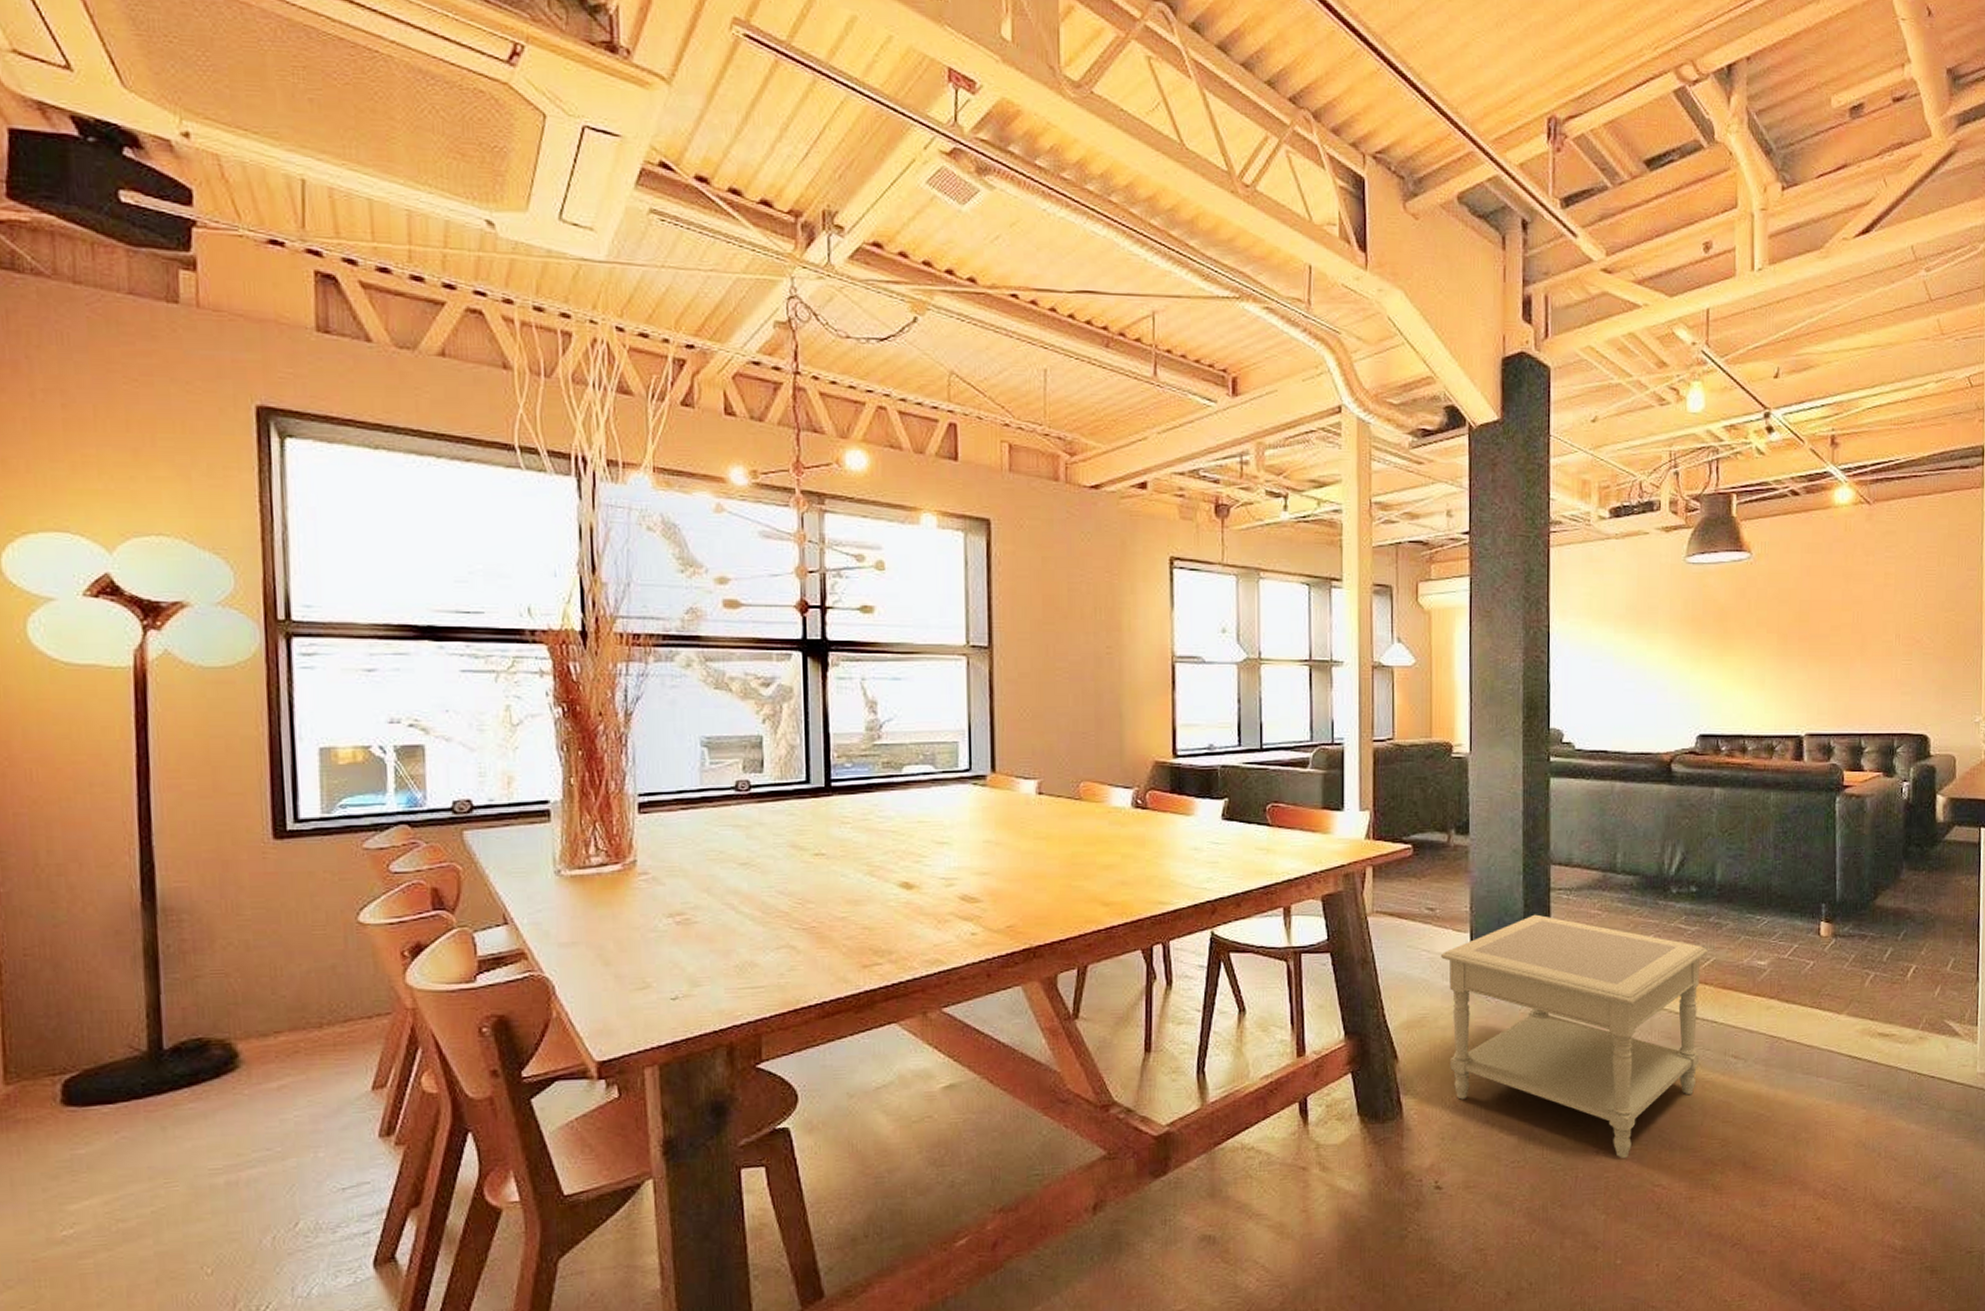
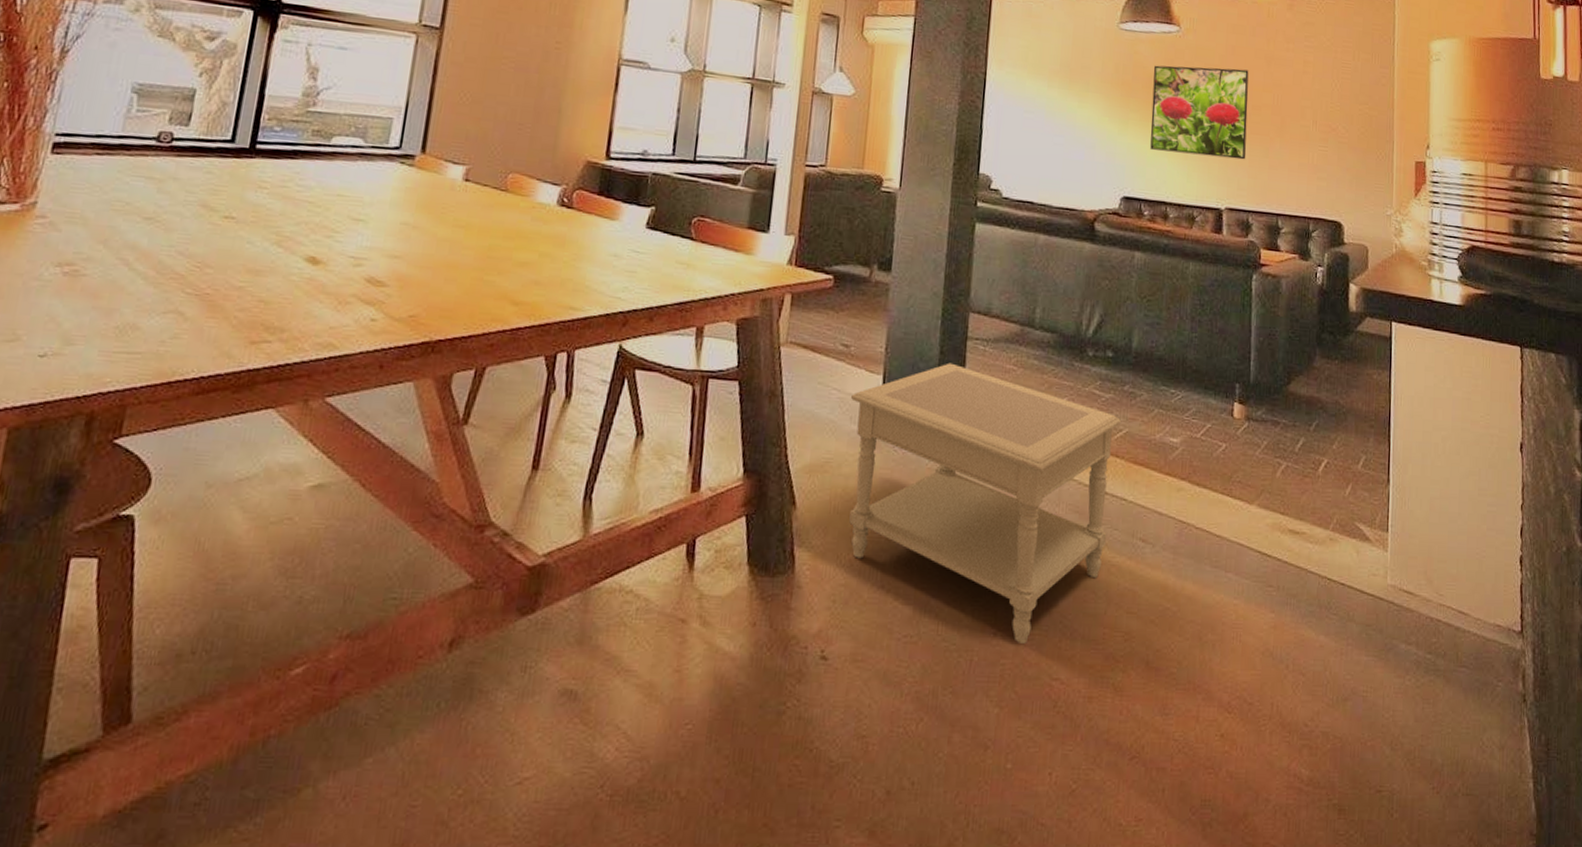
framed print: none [1724,590,1826,684] -> present [1150,65,1249,160]

